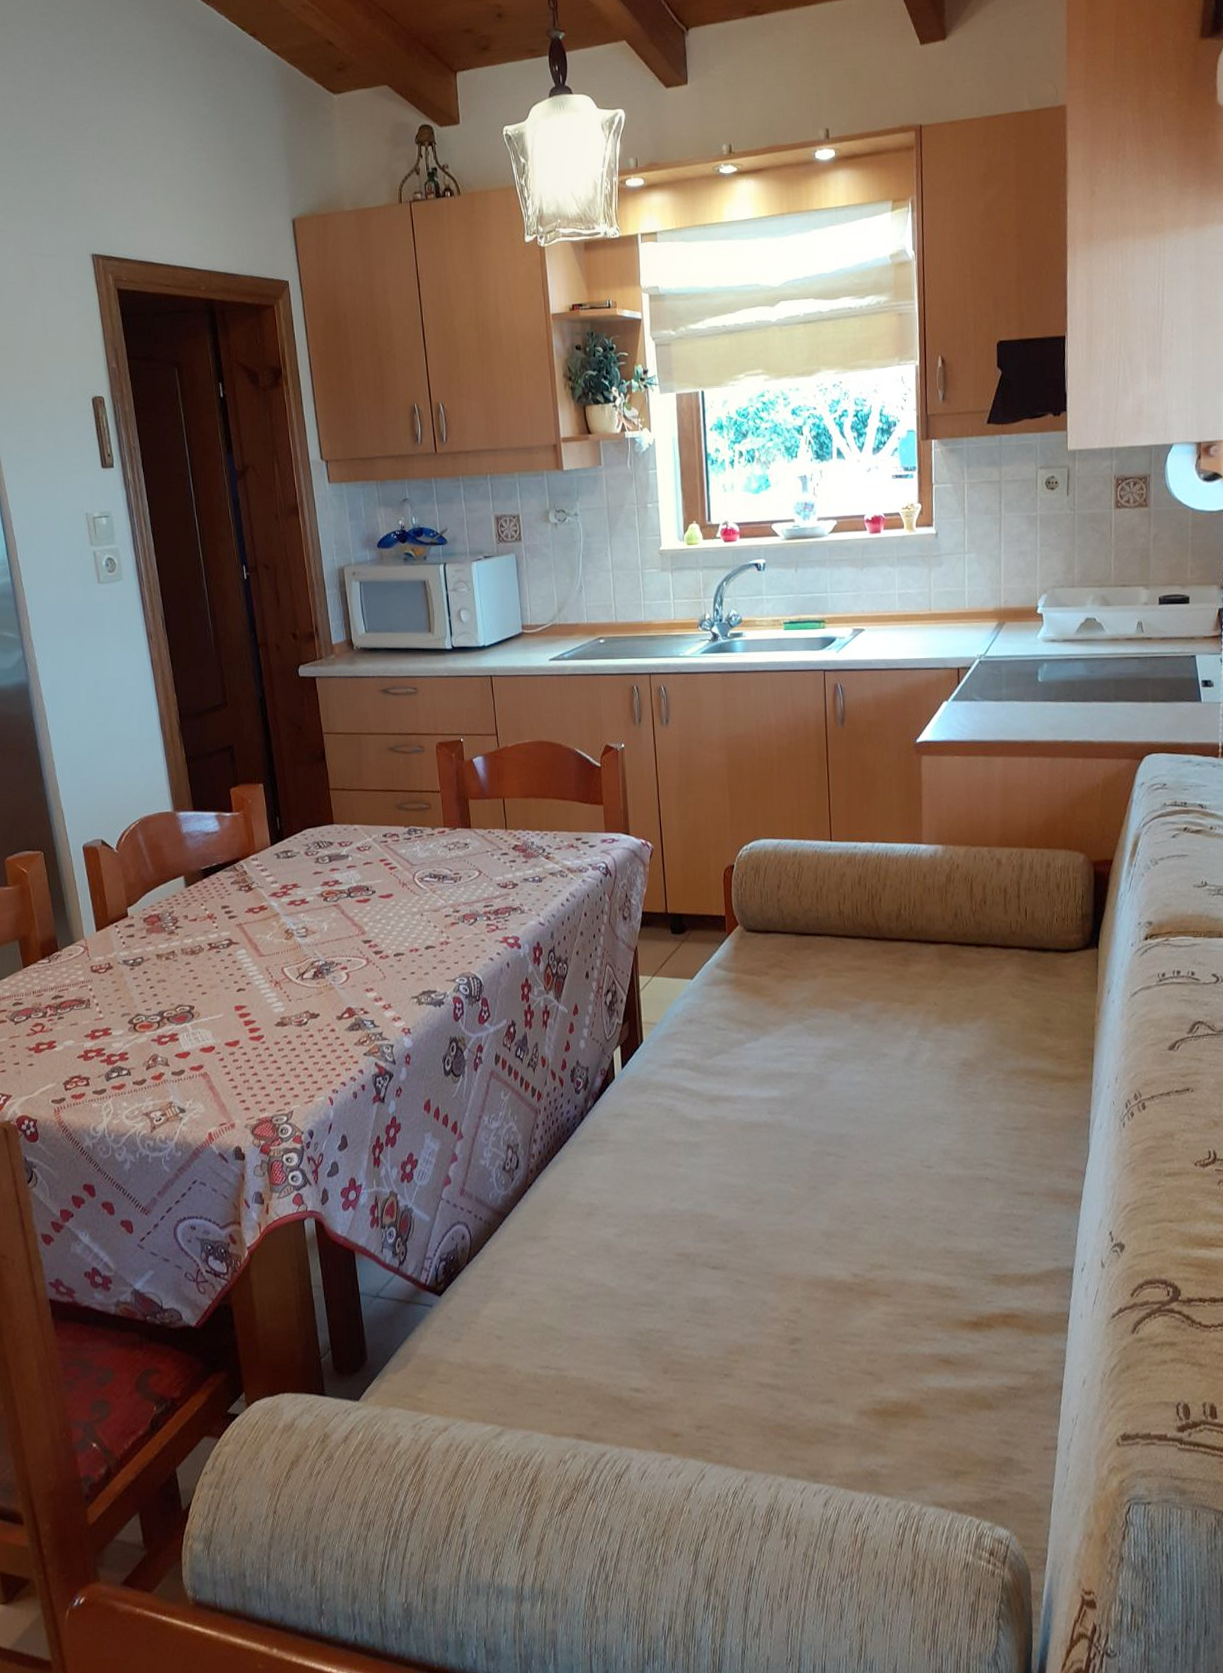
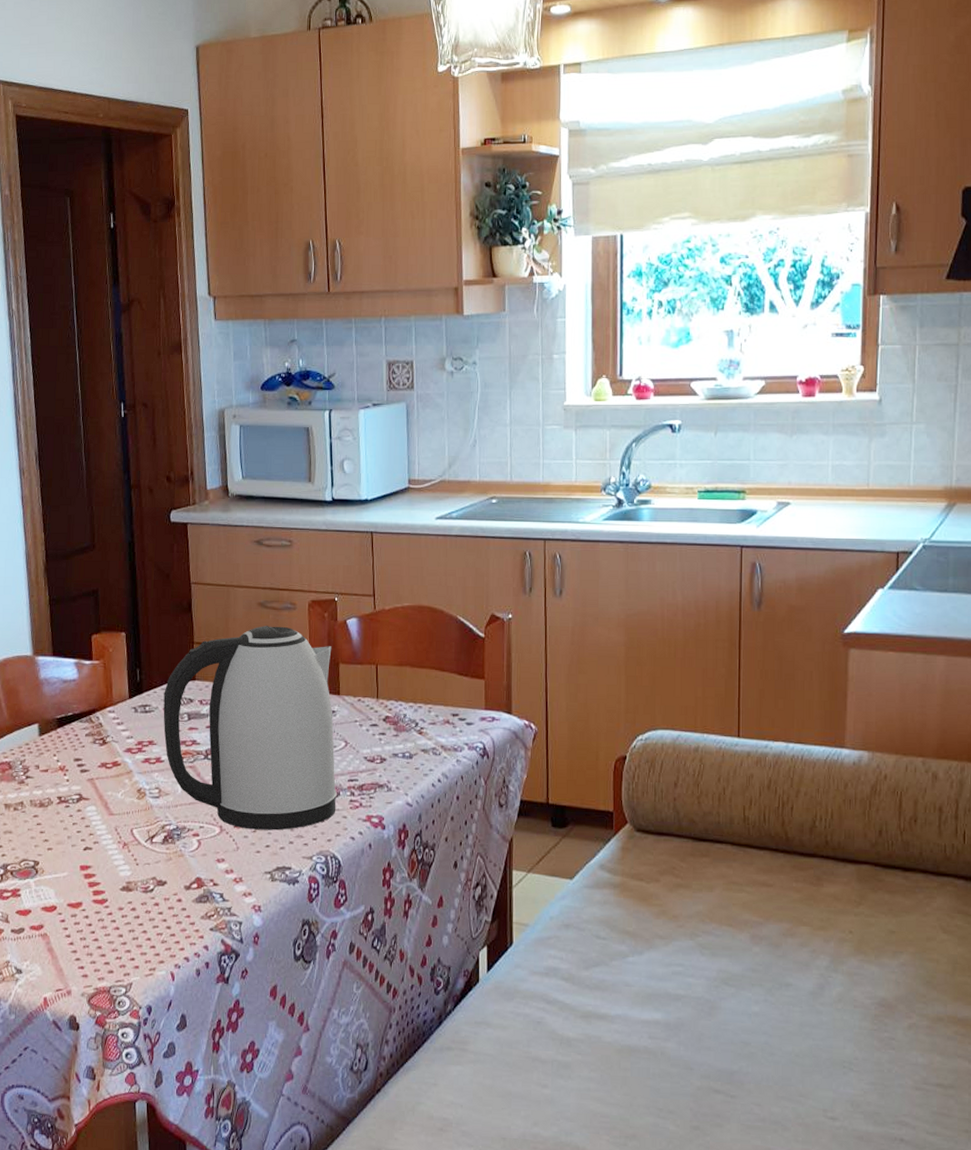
kettle: none [304,768,475,959] -> present [163,626,337,831]

